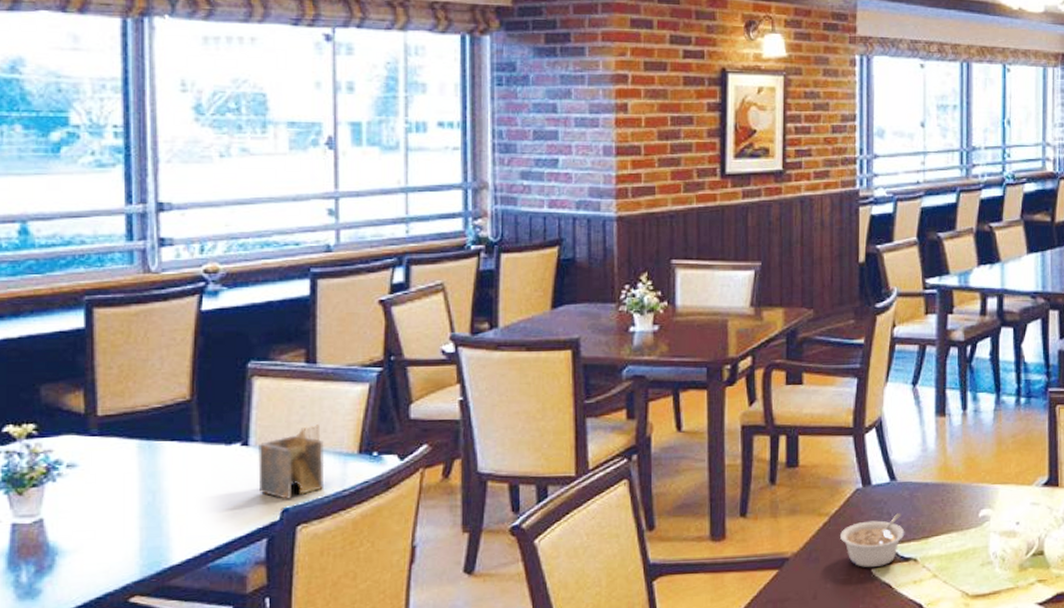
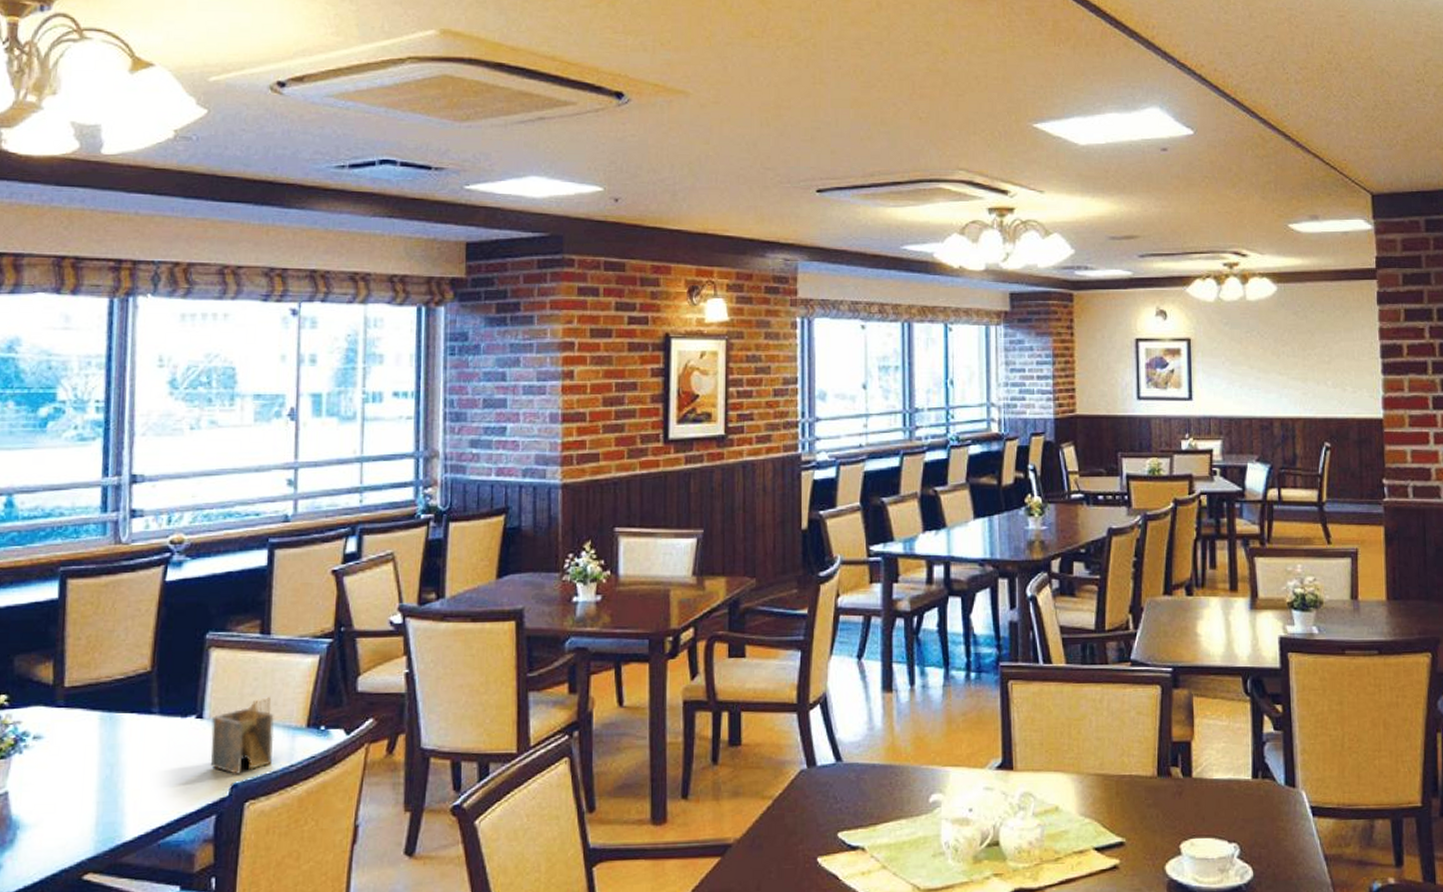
legume: present [840,513,905,568] -> none [785,797,852,857]

